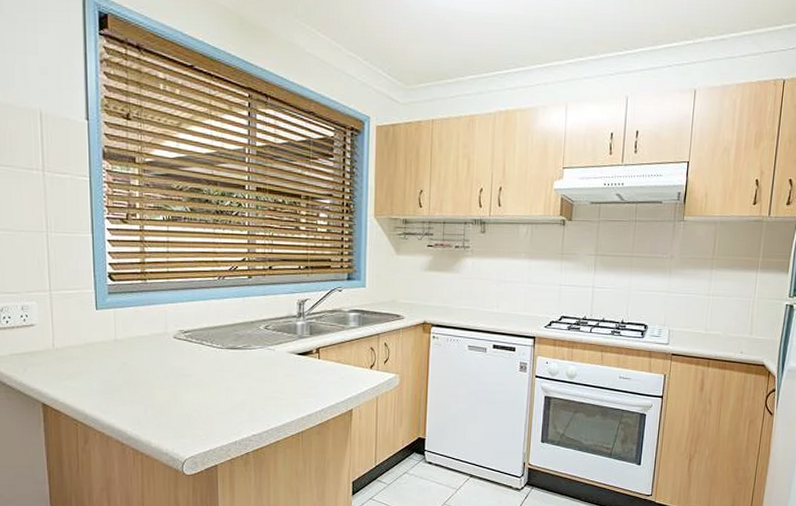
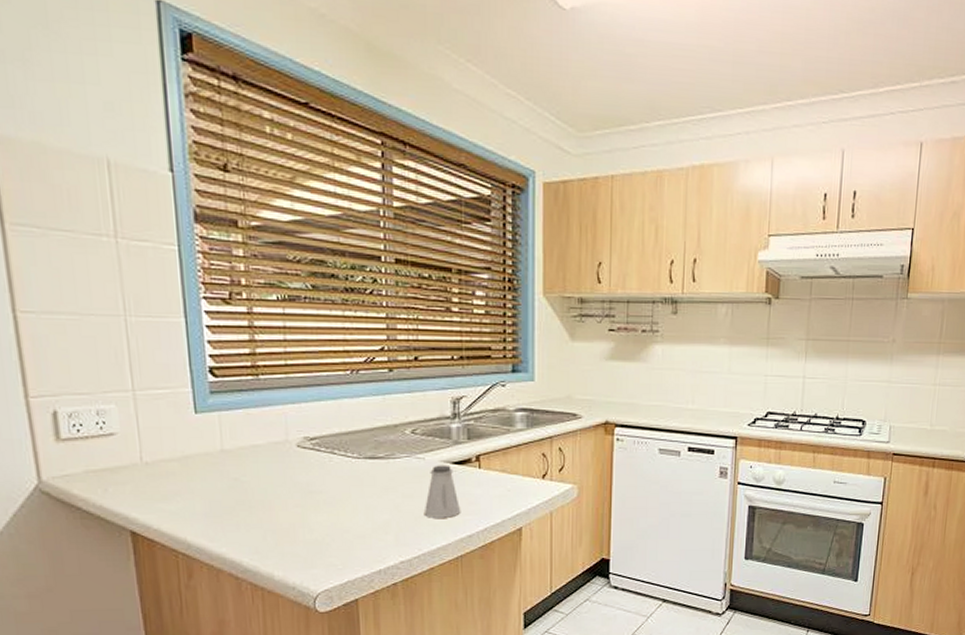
saltshaker: none [272,355,302,399] -> present [423,465,460,518]

